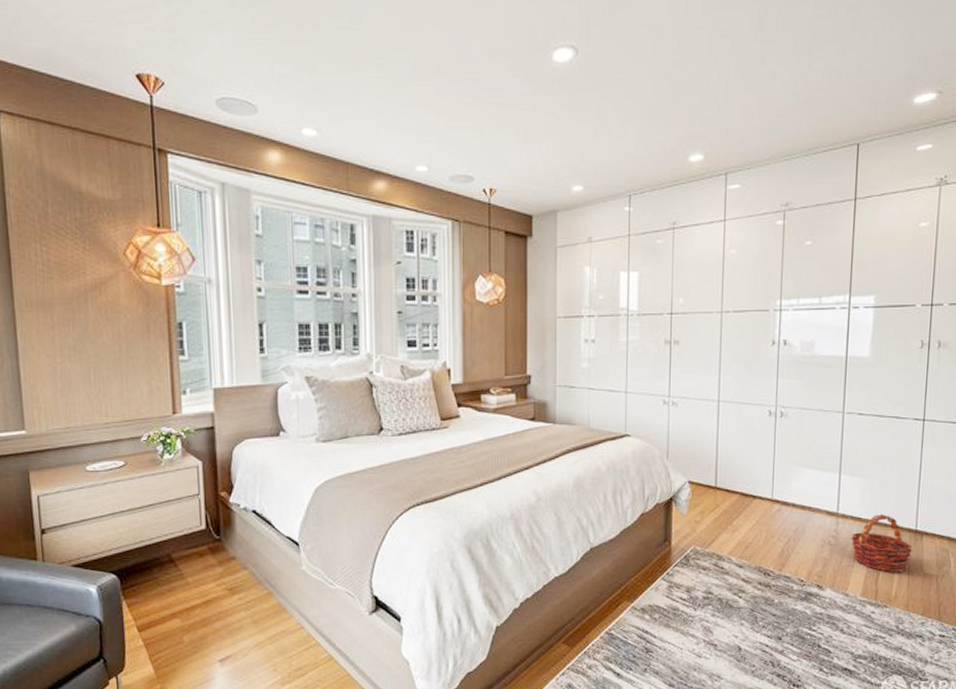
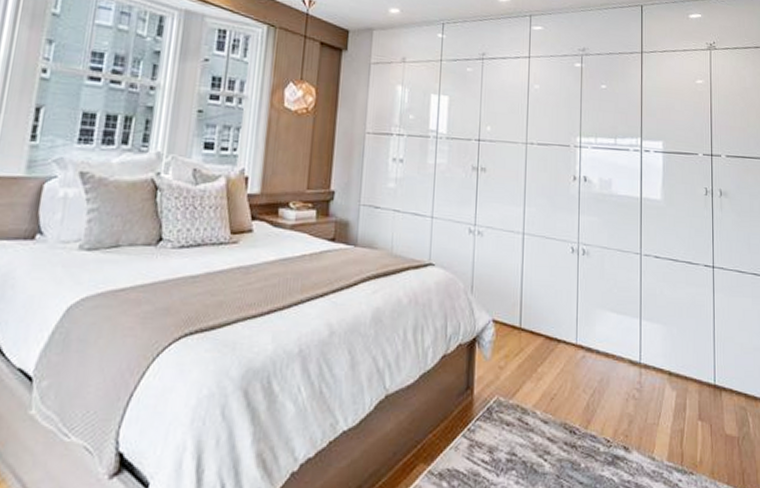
basket: present [851,513,913,572] -> none [654,365,714,432]

